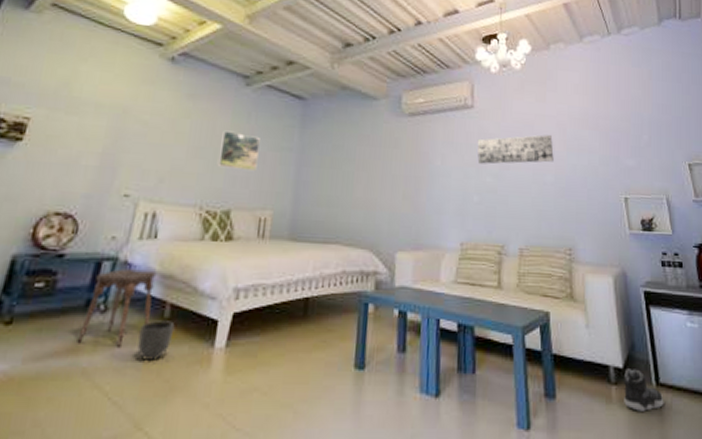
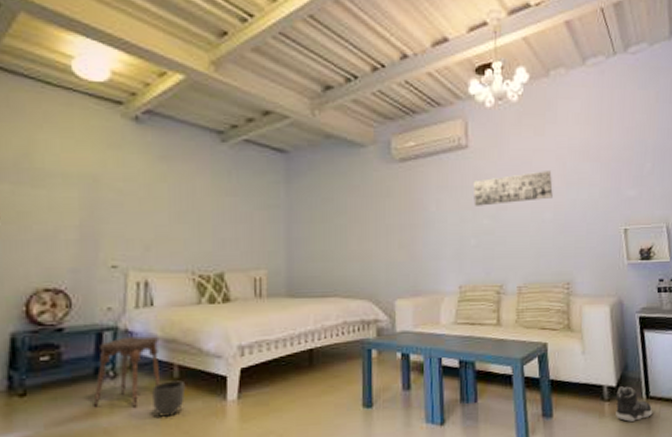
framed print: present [217,130,260,172] -> none [202,192,245,233]

